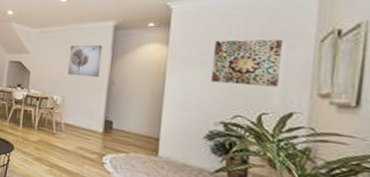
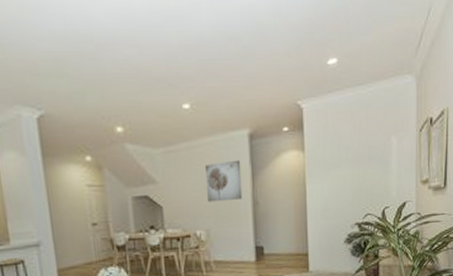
wall art: present [210,39,282,87] -> none [343,133,394,185]

